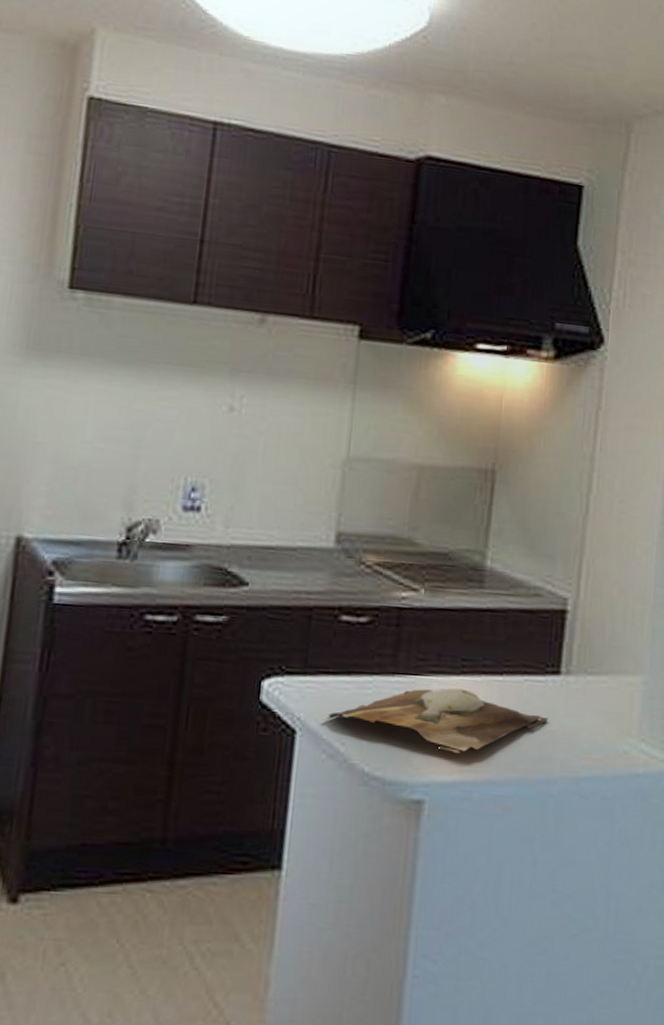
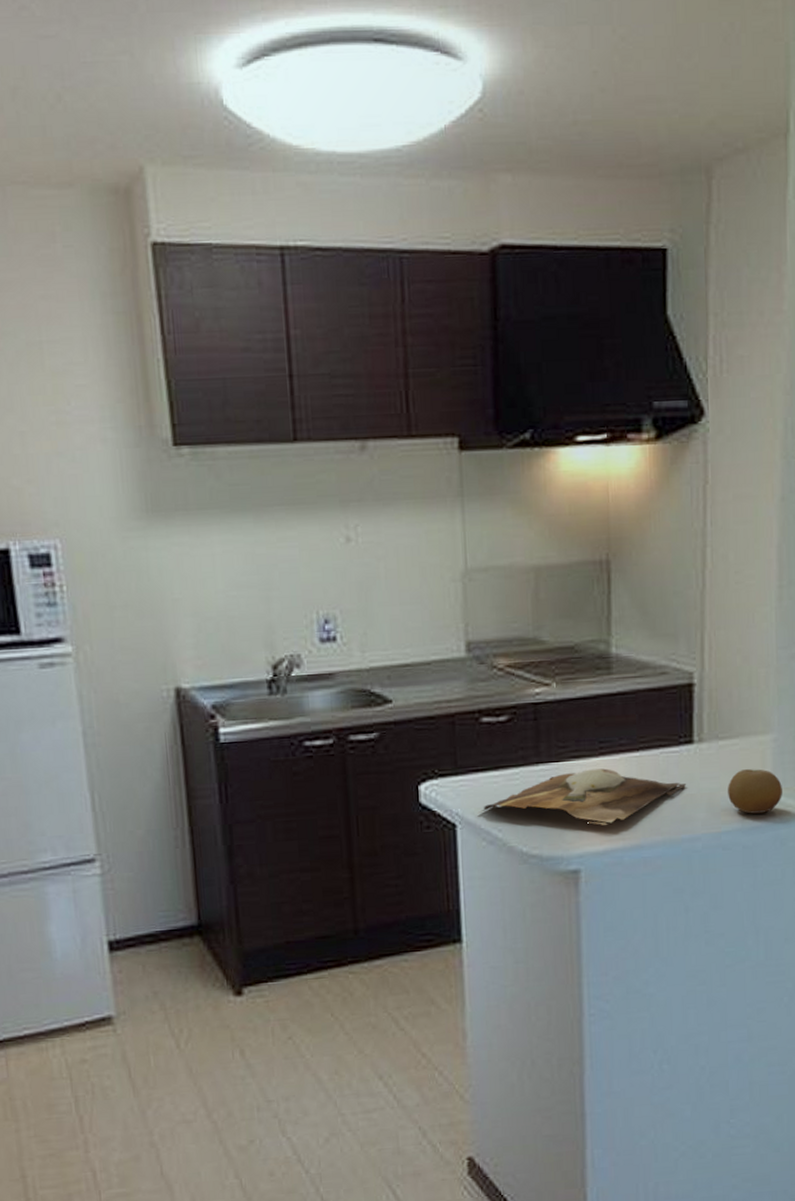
fruit: none [591,711,649,762] -> present [728,769,782,814]

